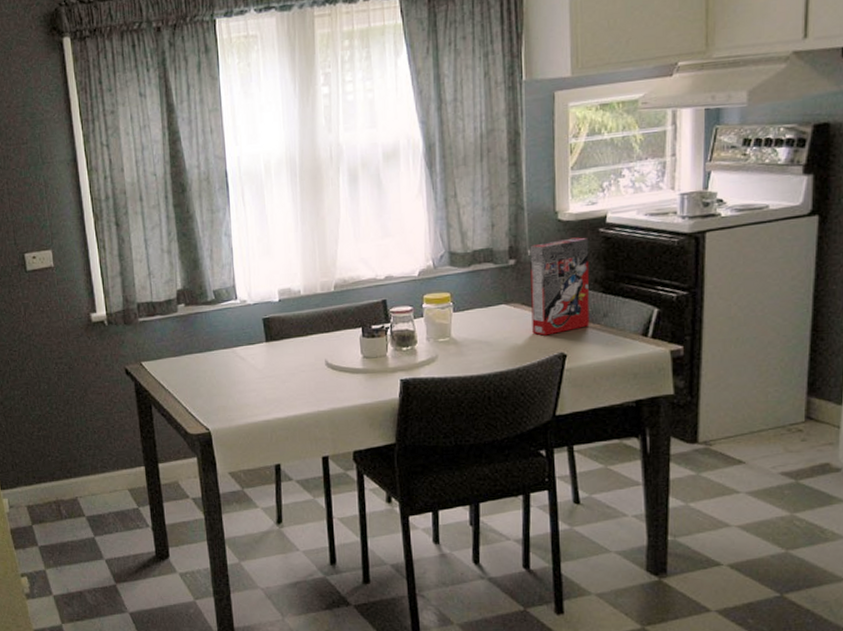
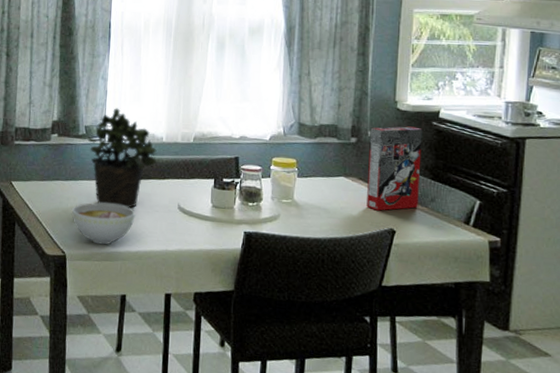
bowl: none [210,370,280,416] -> present [71,202,136,245]
potted plant: none [217,265,297,373] -> present [87,108,158,209]

